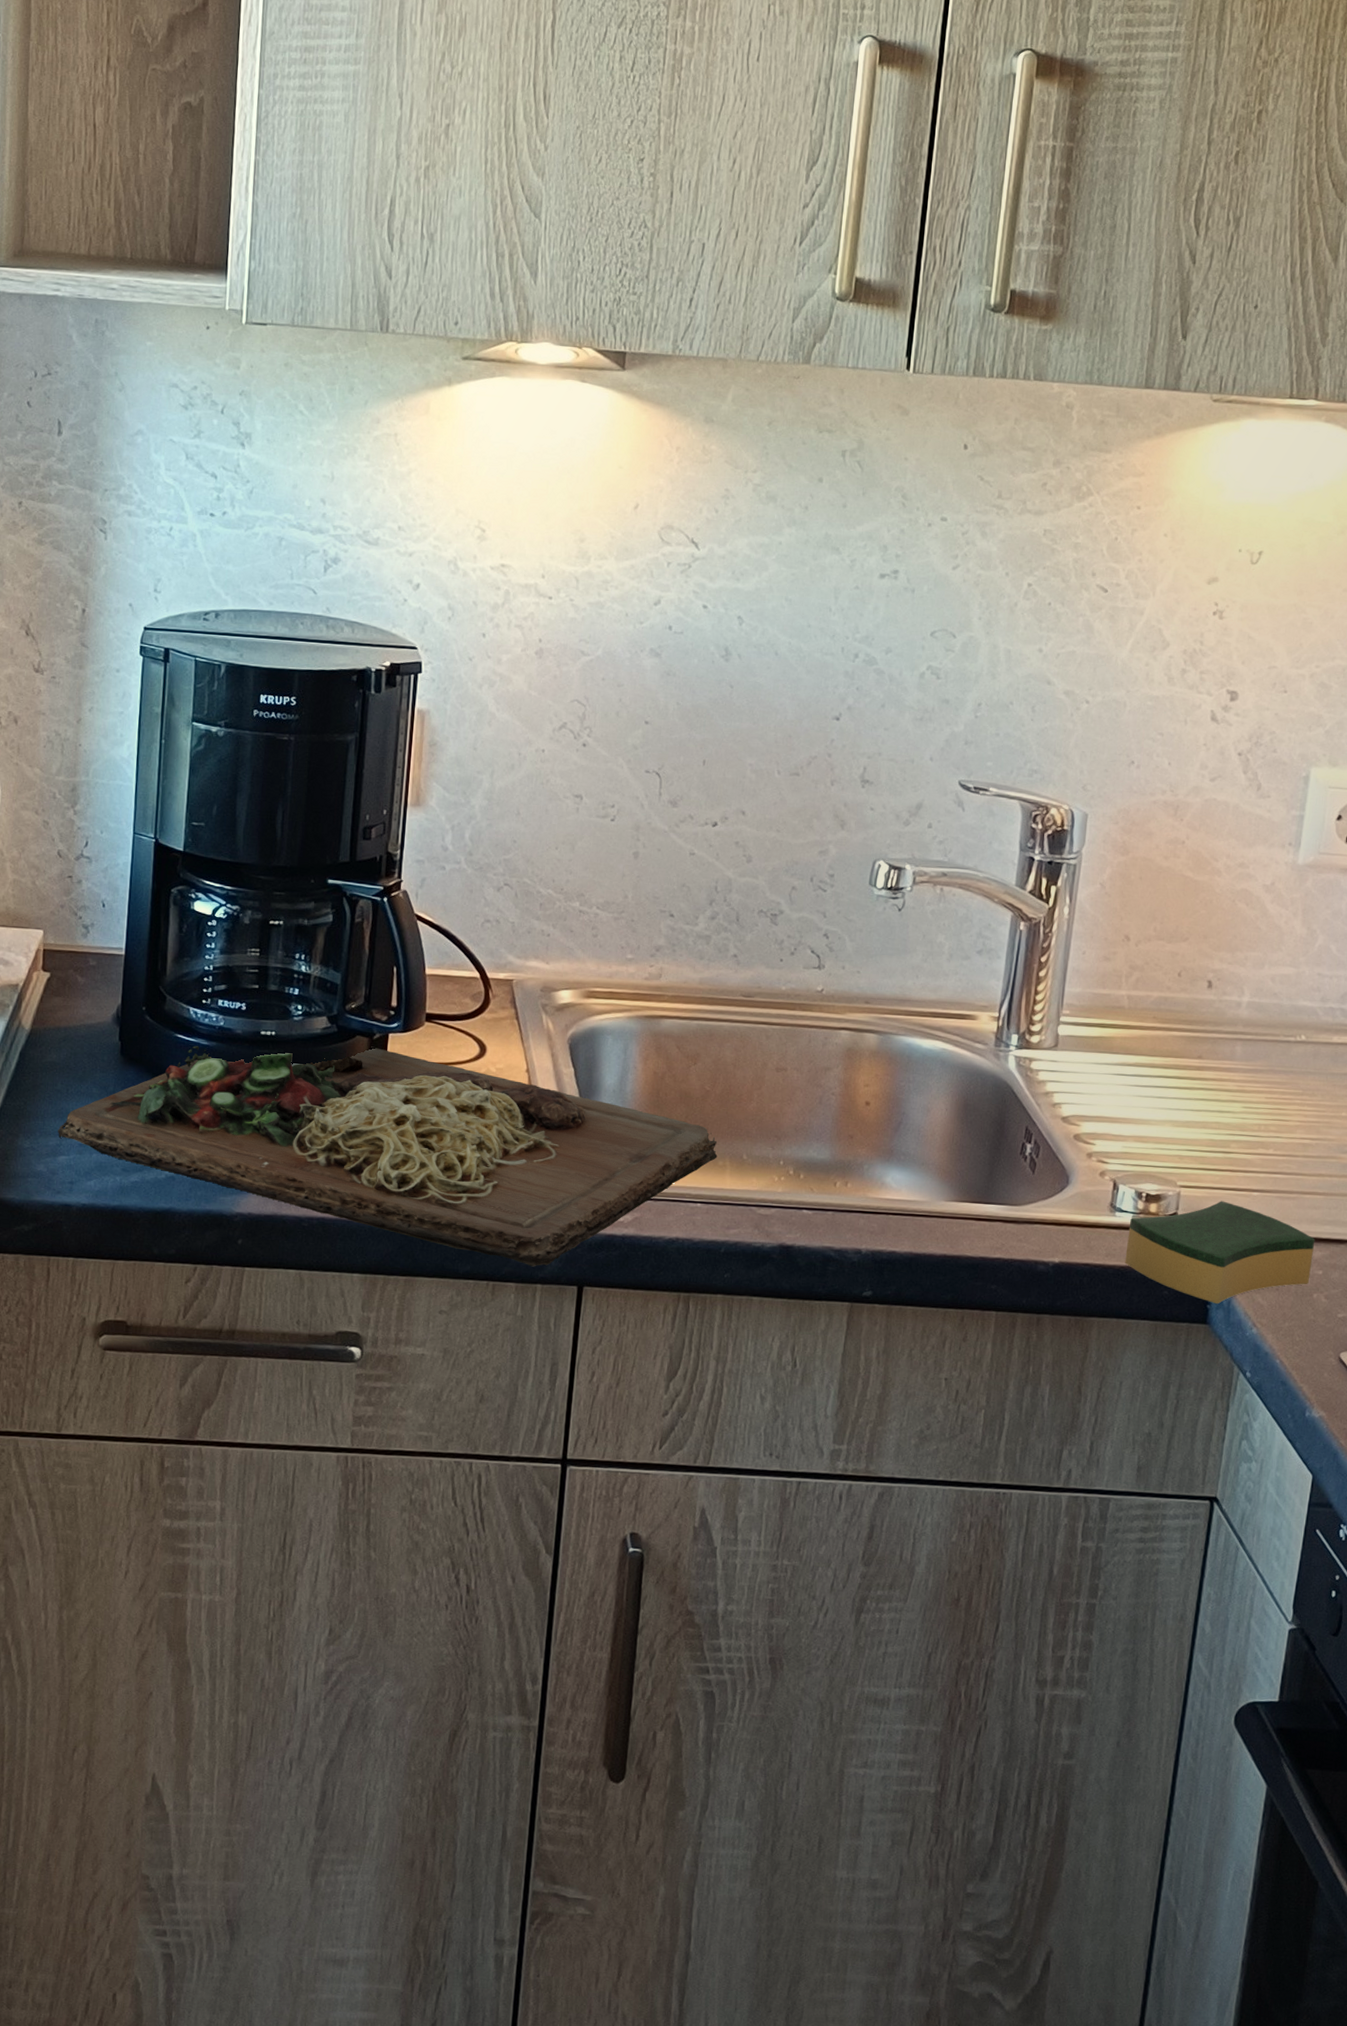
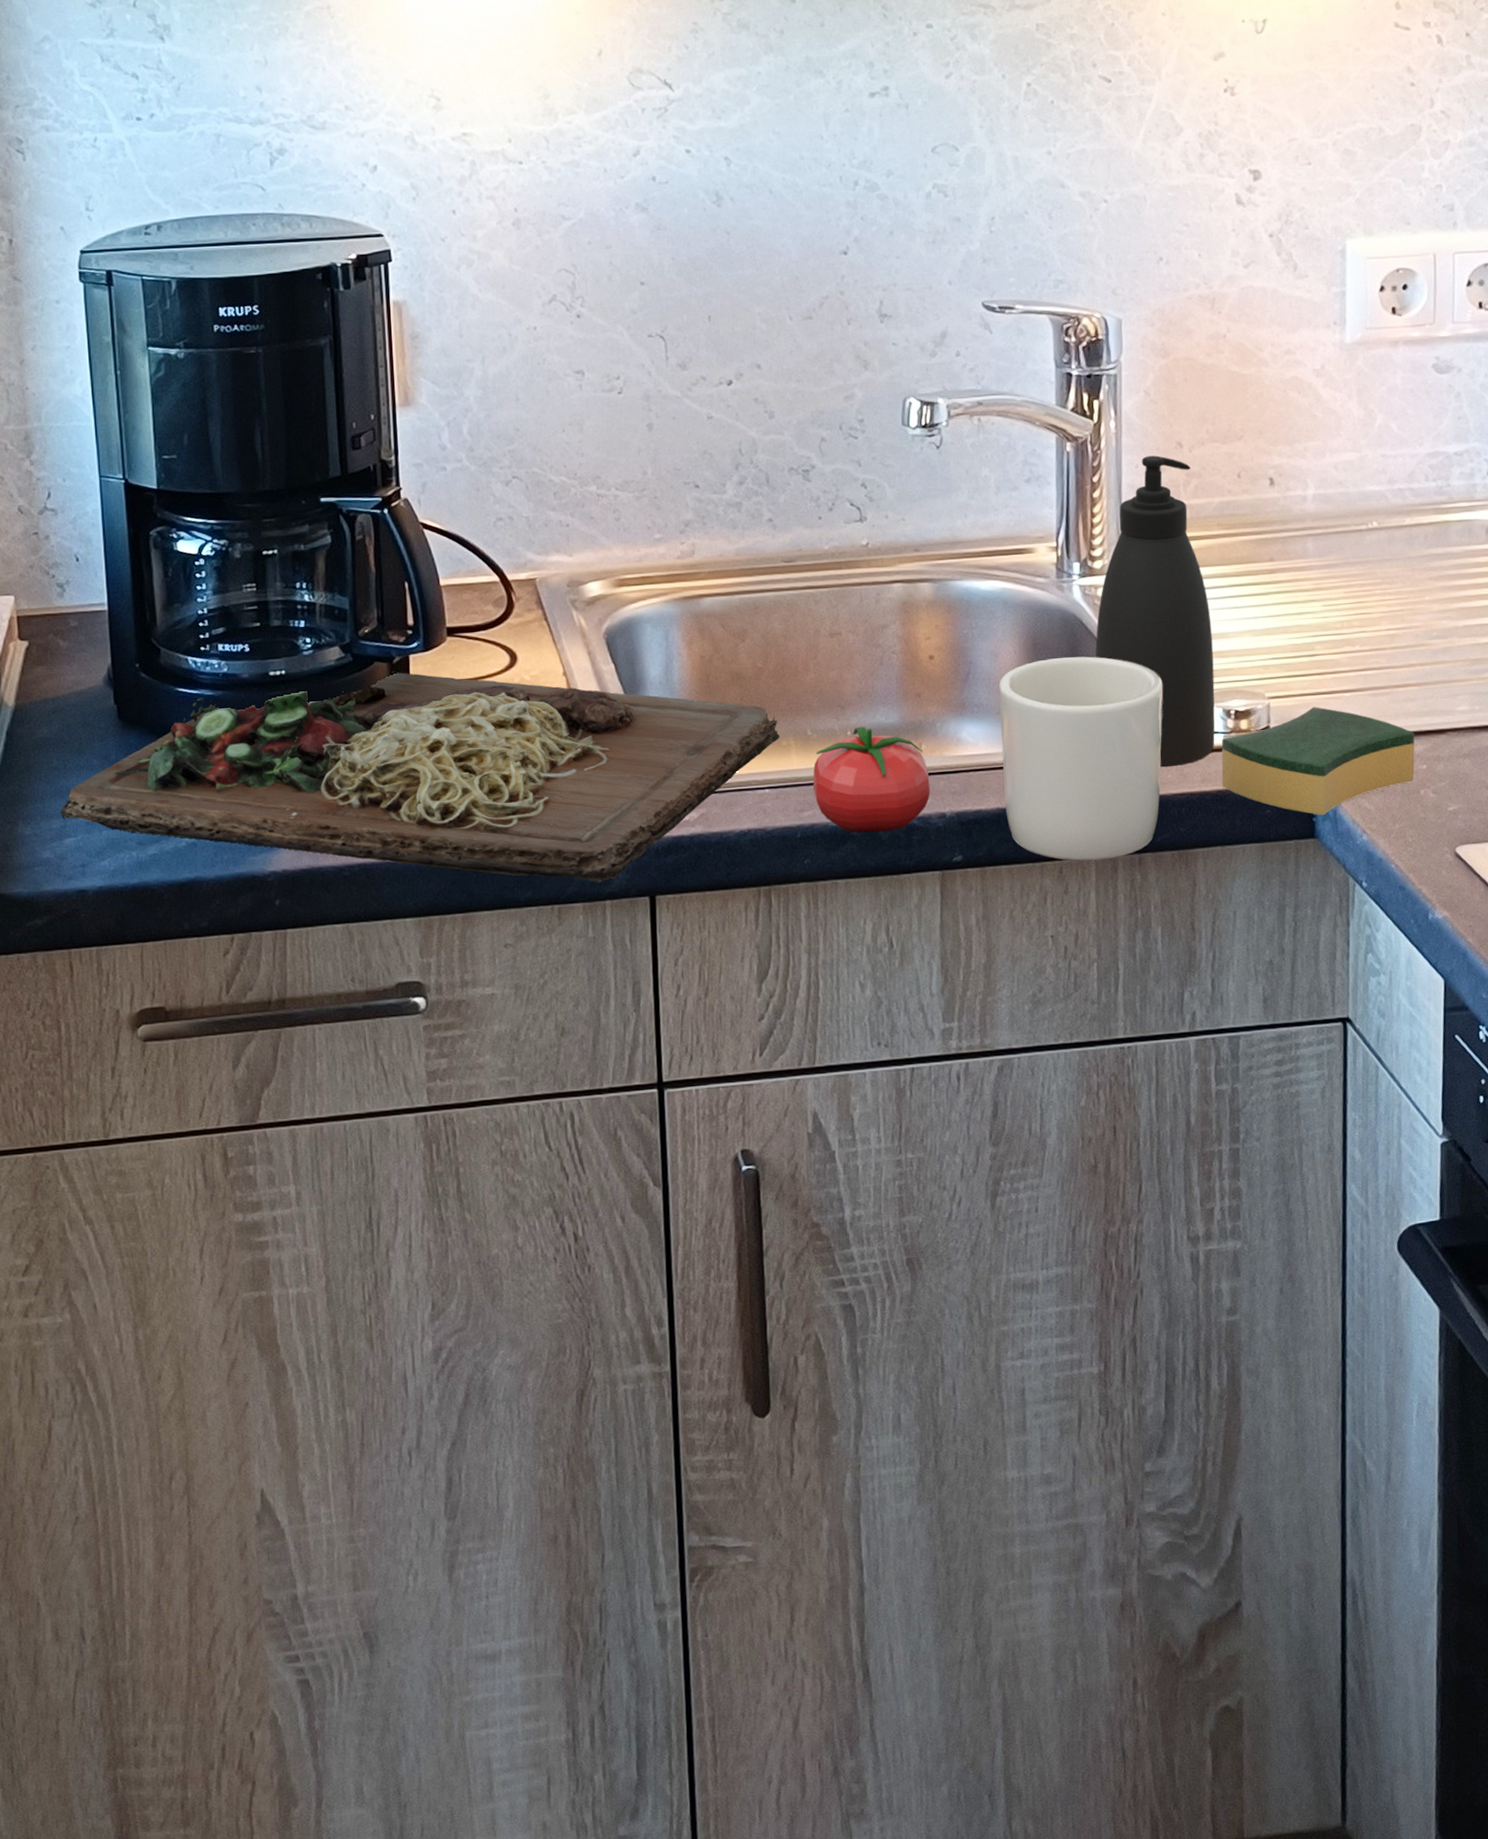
tomato: none [742,1158,851,1259] -> present [813,727,930,833]
mug: none [918,1120,1082,1316] -> present [998,656,1163,861]
soap dispenser: none [1021,944,1135,1238] -> present [1095,455,1215,767]

